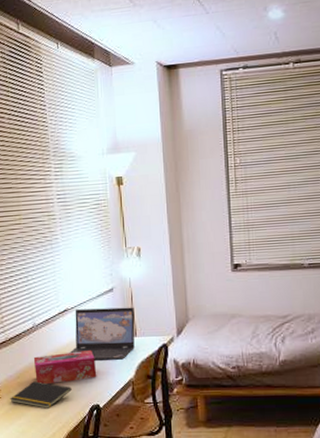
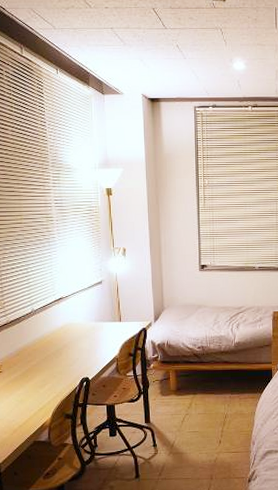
notepad: present [10,381,72,409] -> none [10,358,65,381]
tissue box: present [33,349,97,385] -> none [31,331,87,361]
laptop: present [69,307,135,360] -> none [63,297,120,341]

